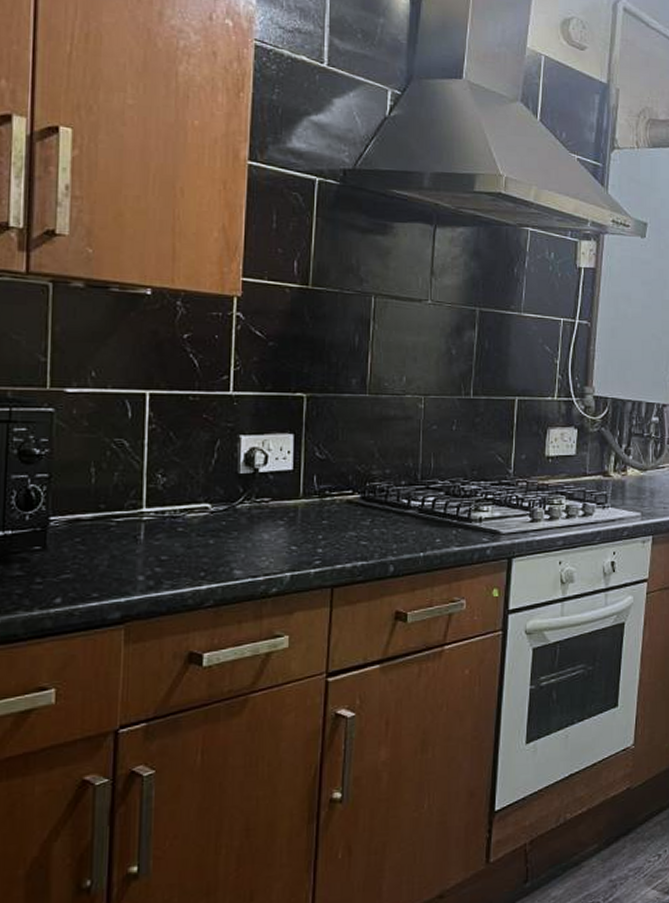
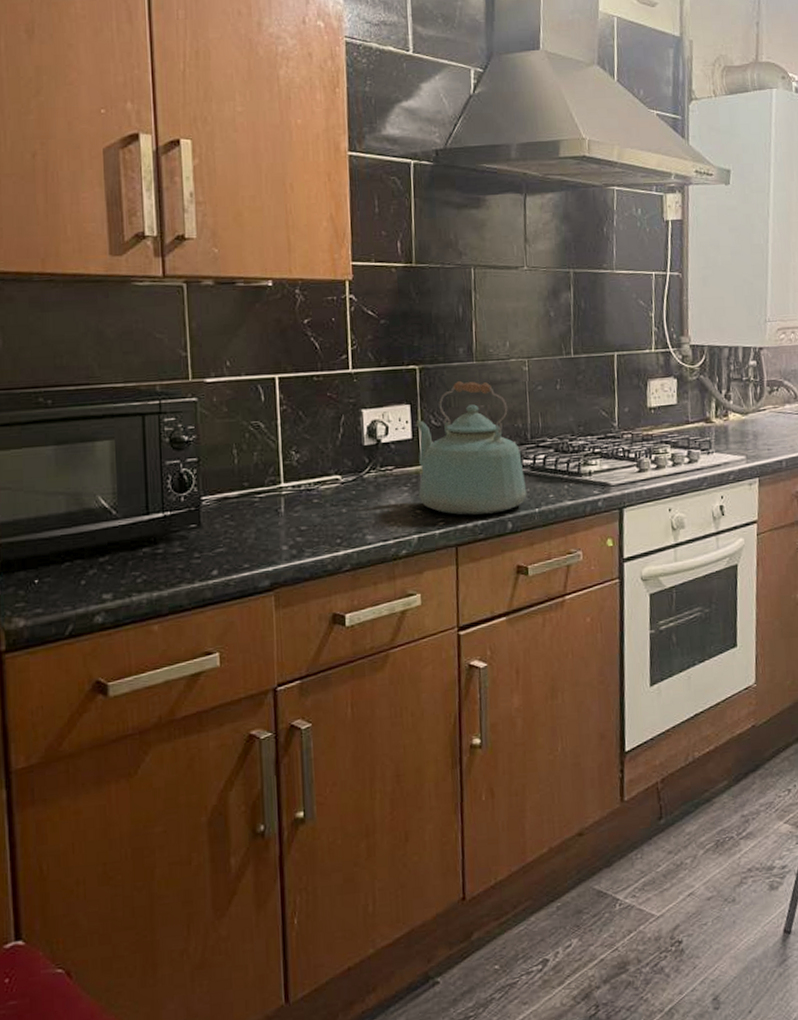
kettle: none [295,414,412,555] -> present [416,381,527,515]

